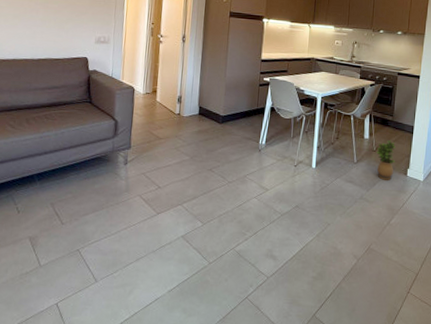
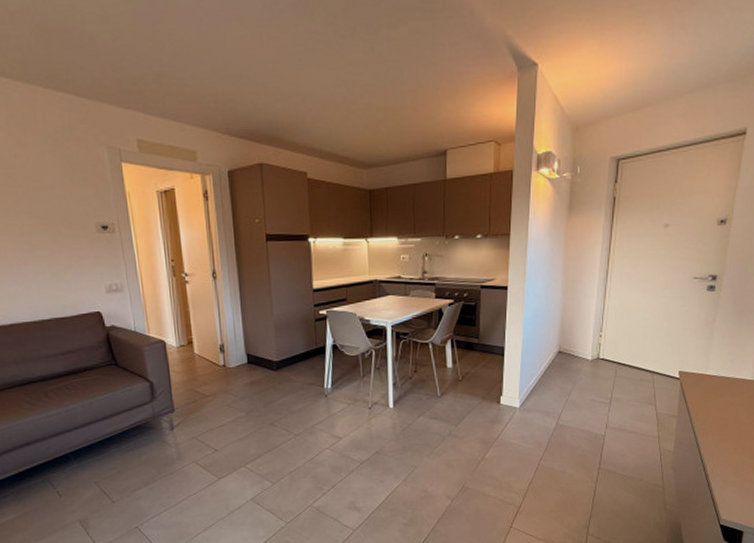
potted plant: present [376,140,396,181] -> none [462,366,486,412]

